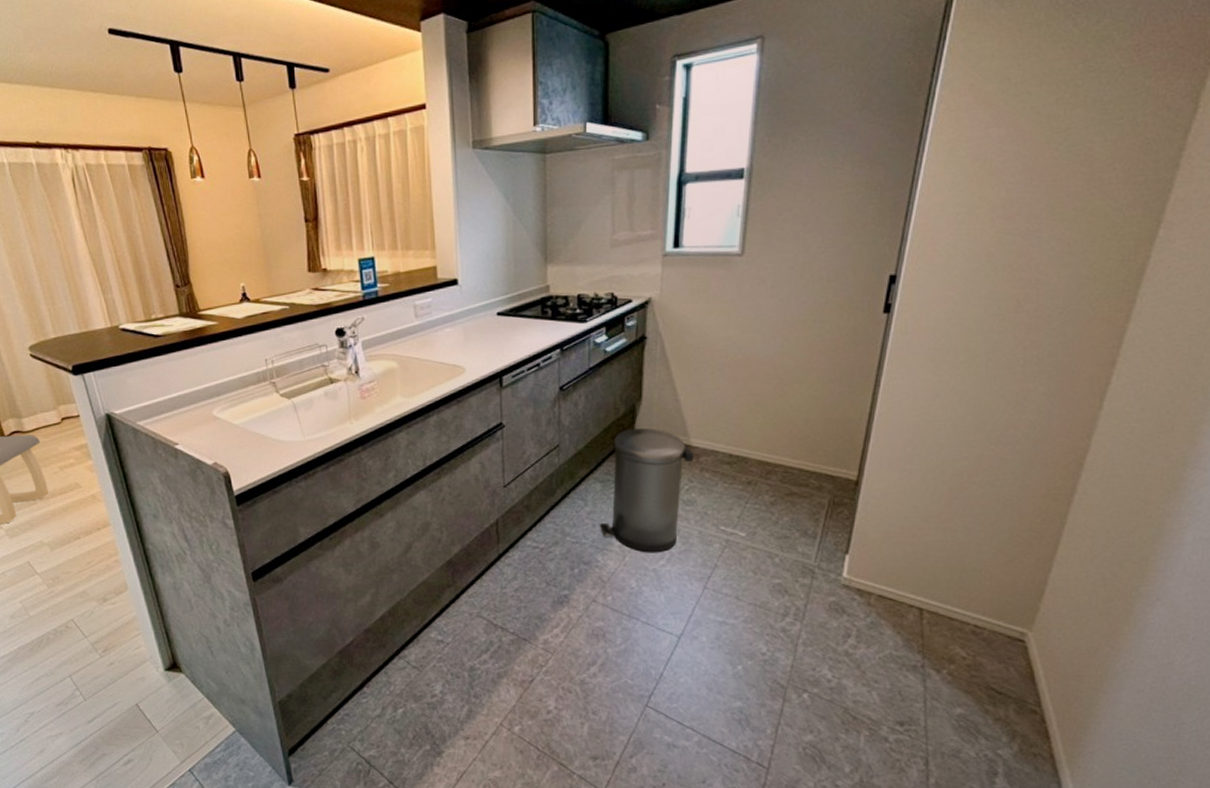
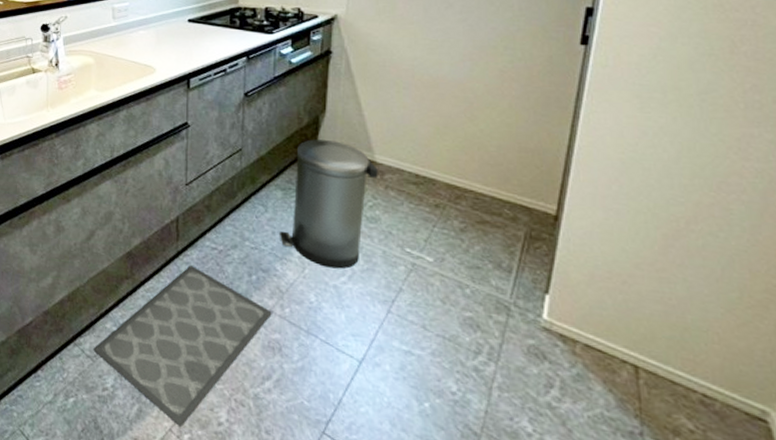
bath mat: none [419,567,595,720] -> present [93,265,272,427]

